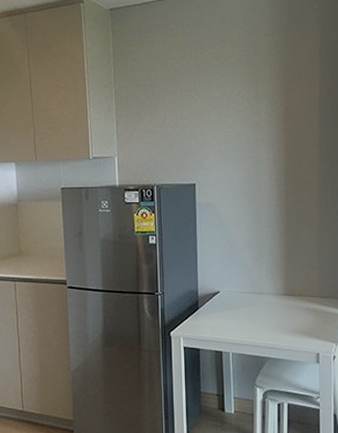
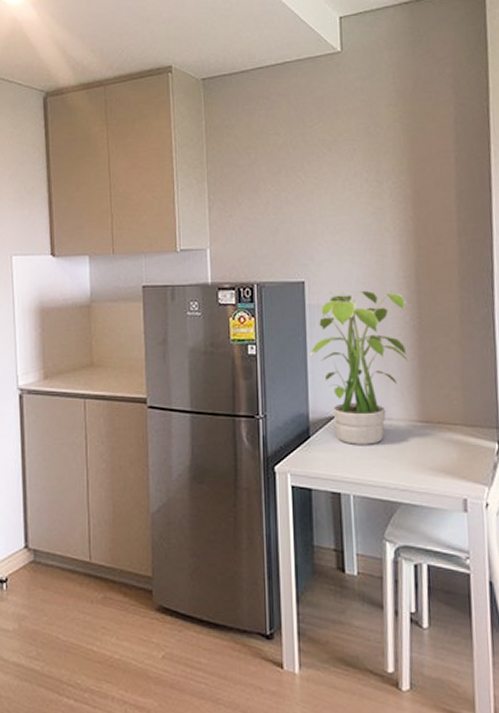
potted plant: none [198,191,278,314] -> present [309,290,409,445]

